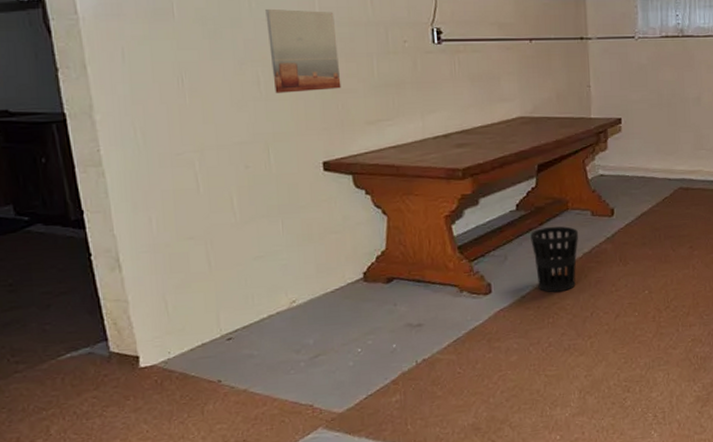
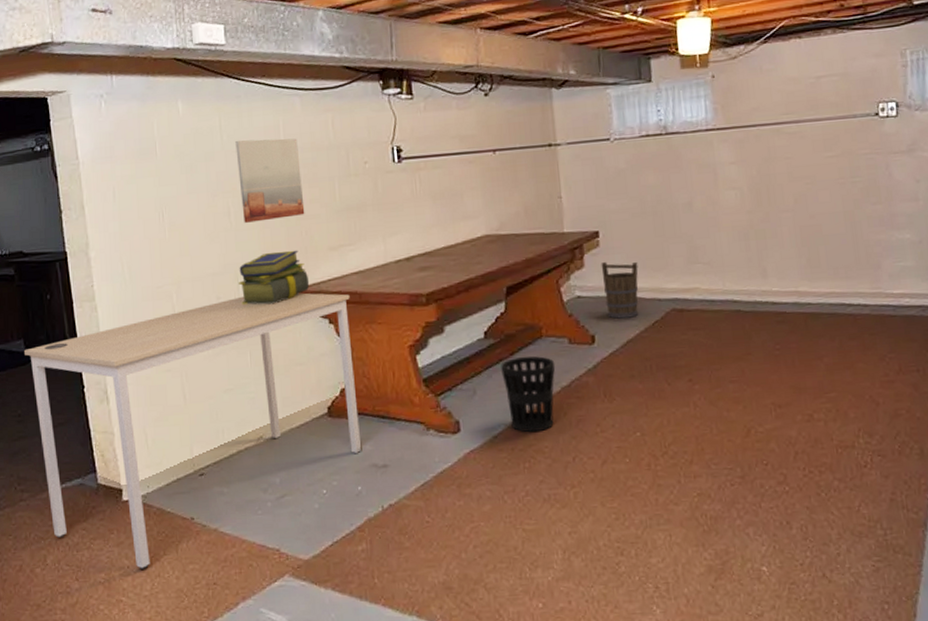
desk: none [14,164,397,433] -> present [24,292,362,569]
stack of books: none [269,122,346,175] -> present [239,250,310,305]
bucket: none [622,146,653,195] -> present [601,262,639,319]

